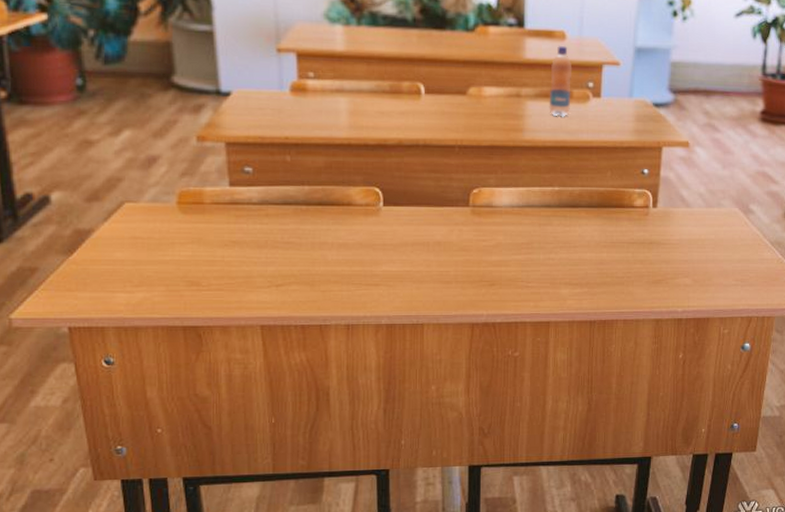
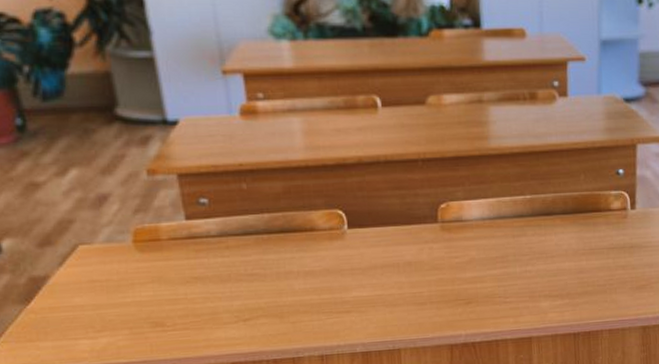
bottle: present [549,45,573,117] -> none [512,43,537,121]

